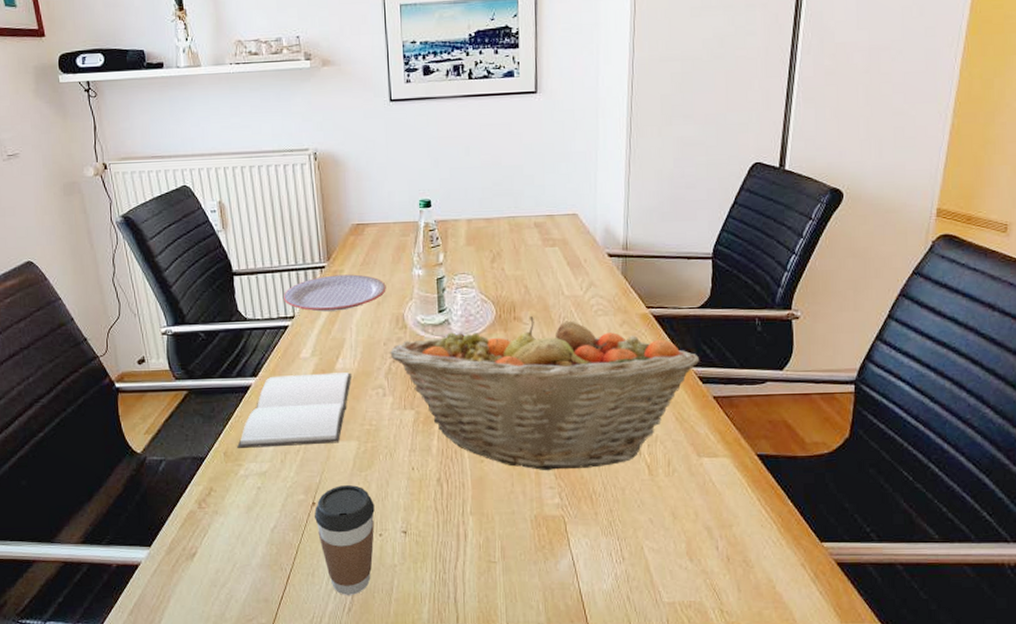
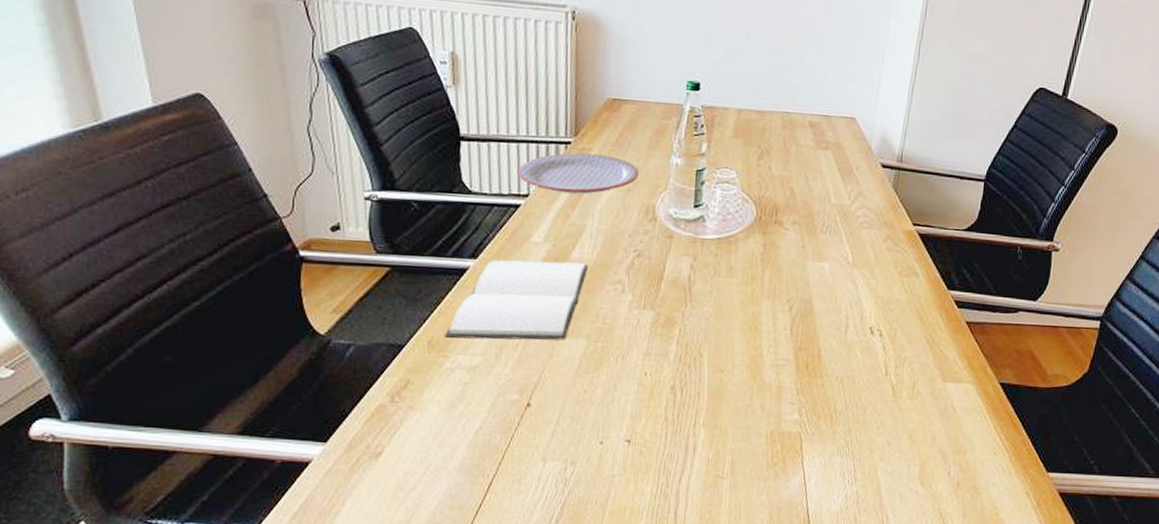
coffee cup: present [315,485,375,595] -> none [528,387,598,506]
fruit basket: present [389,316,699,471] -> none [633,222,958,386]

